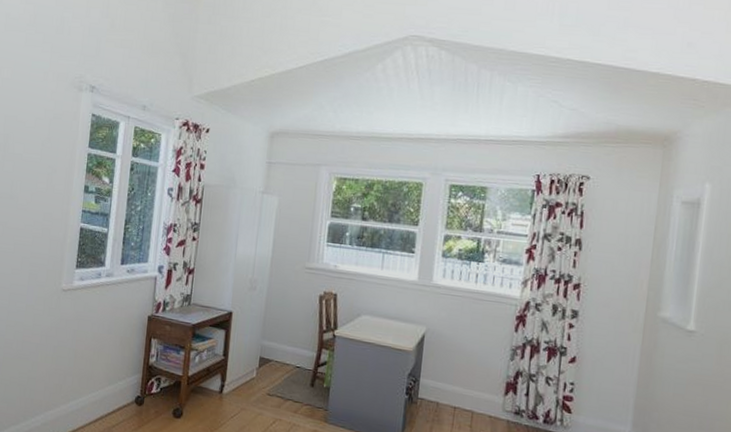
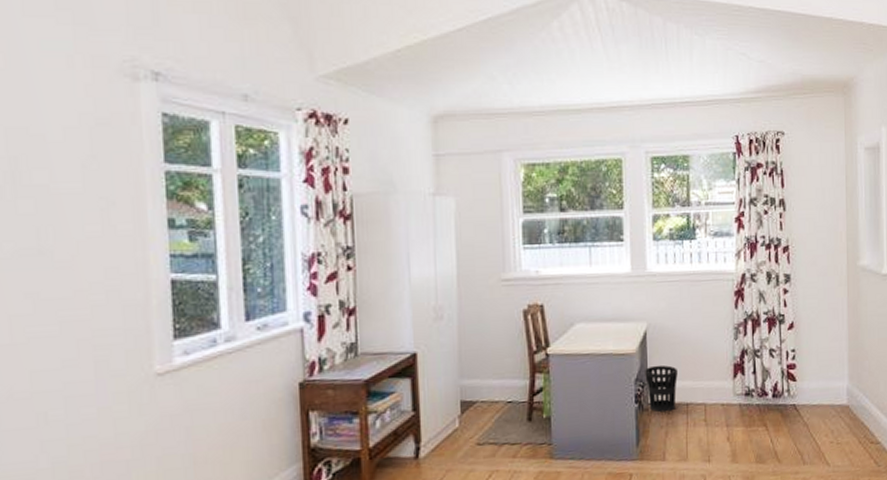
wastebasket: none [418,365,449,410] -> present [645,365,678,413]

